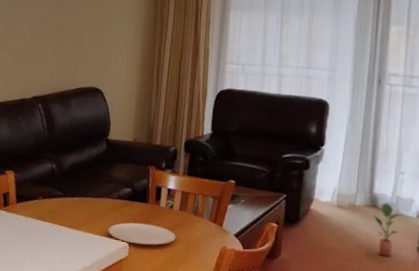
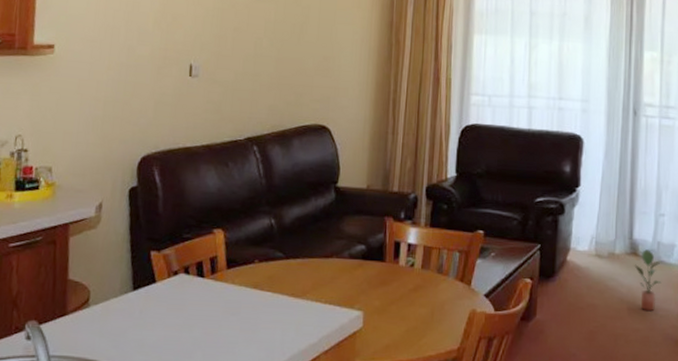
plate: present [108,222,176,246] -> none [338,286,418,313]

